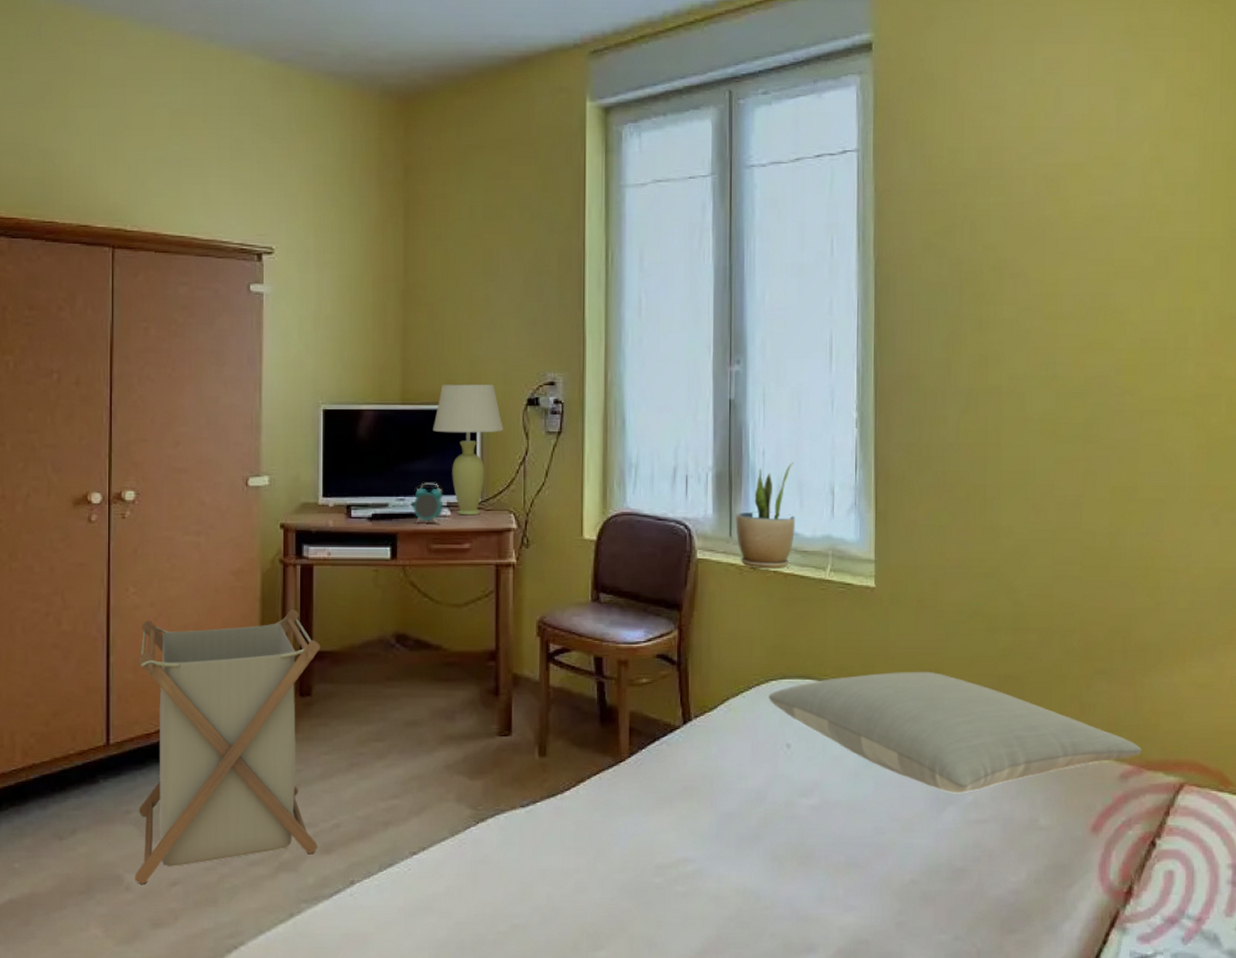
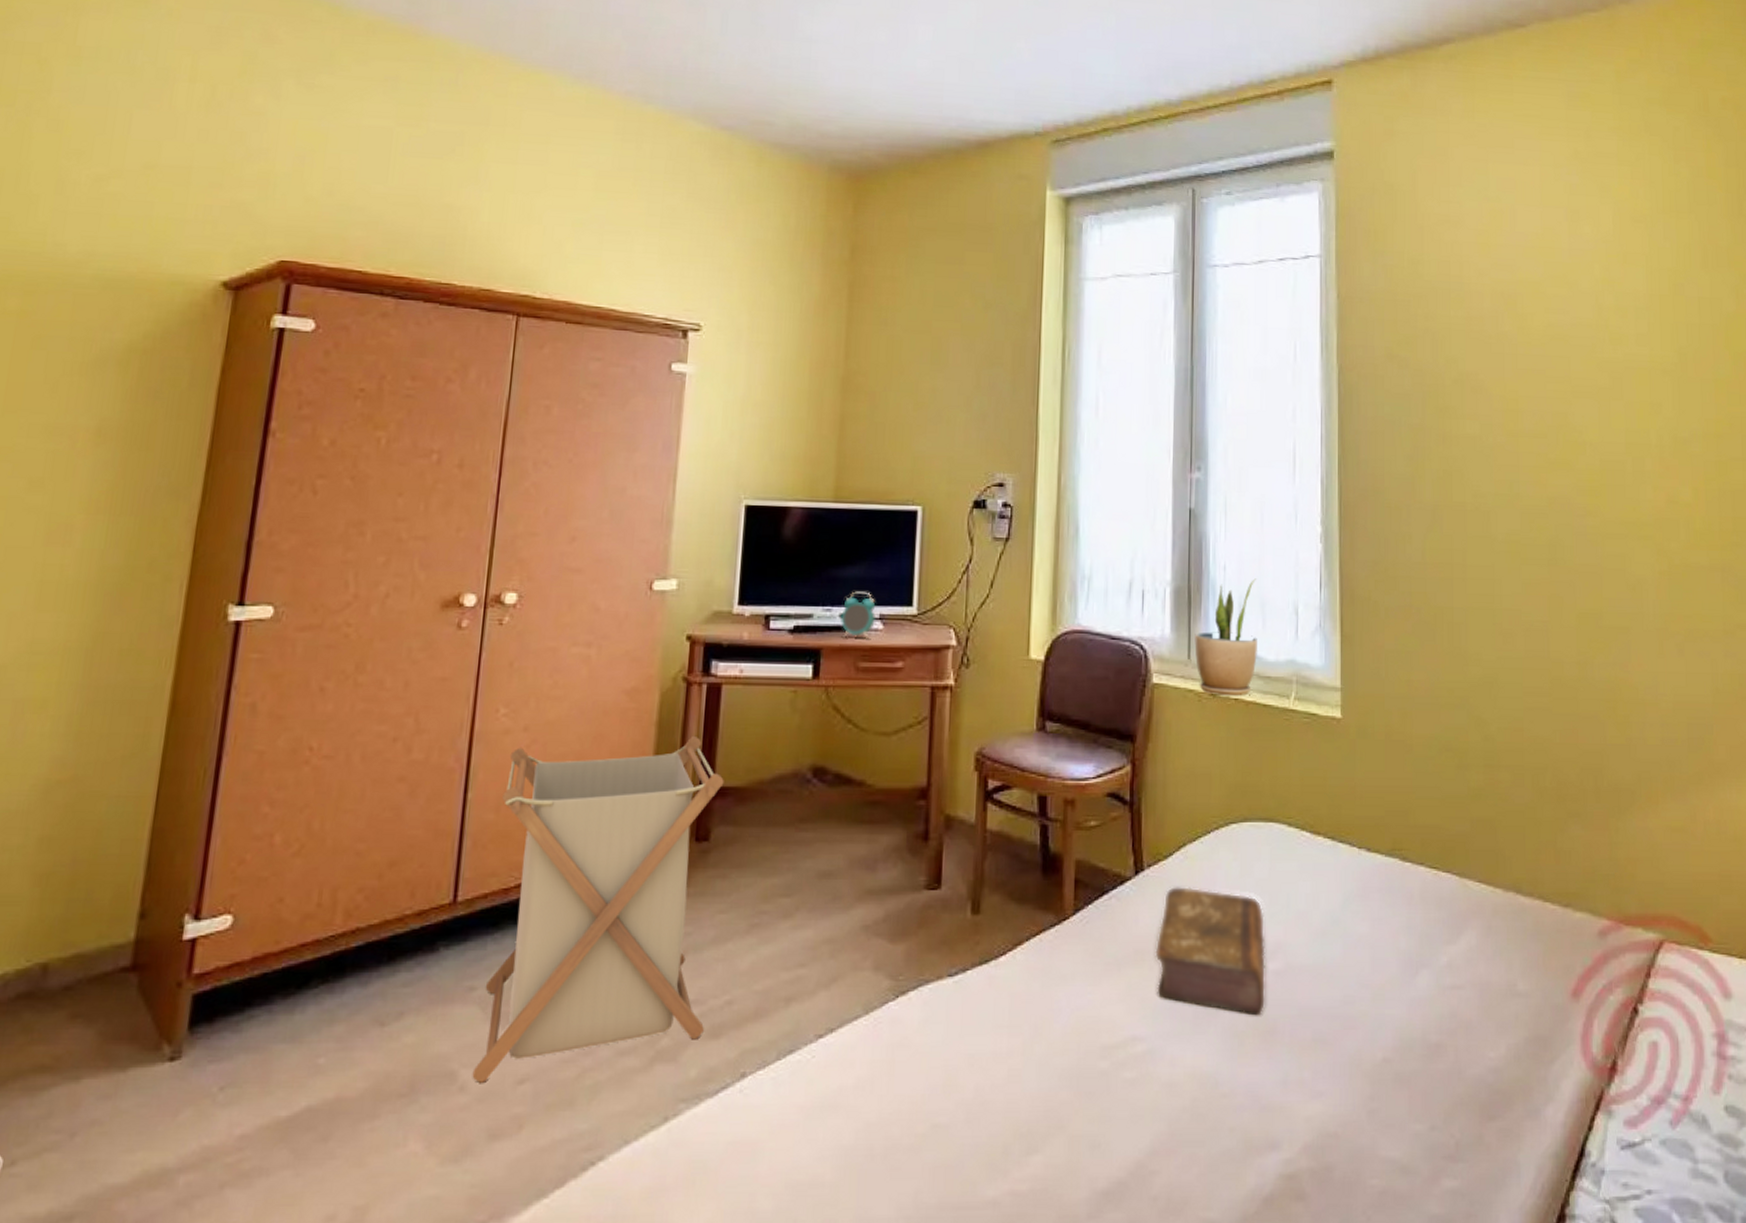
table lamp: present [433,385,504,516] -> none [868,482,947,630]
book: none [702,733,804,842] -> present [1155,885,1266,1015]
pillow: present [769,671,1141,794] -> none [1229,813,1619,955]

